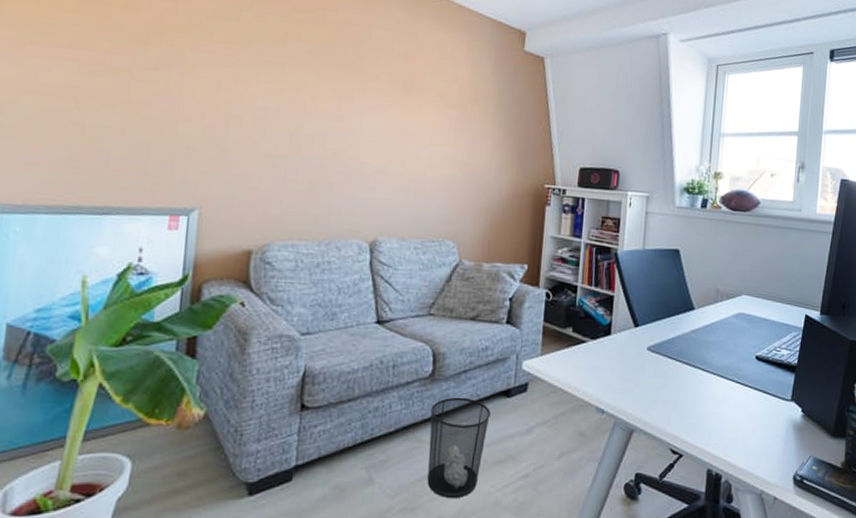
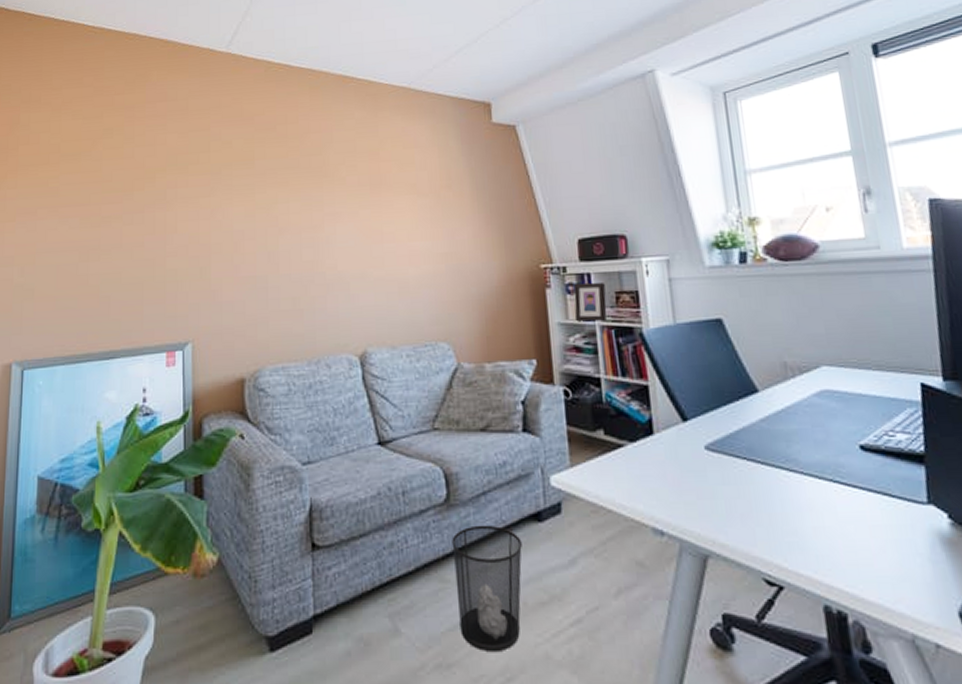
picture frame: none [565,205,595,240] -> present [574,282,607,322]

